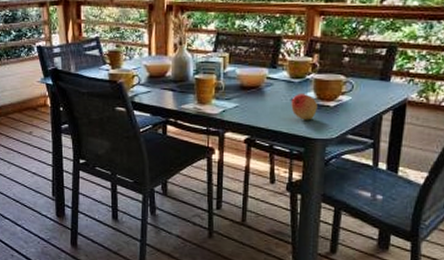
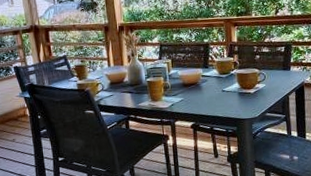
fruit: present [291,94,317,120] -> none [222,85,242,106]

